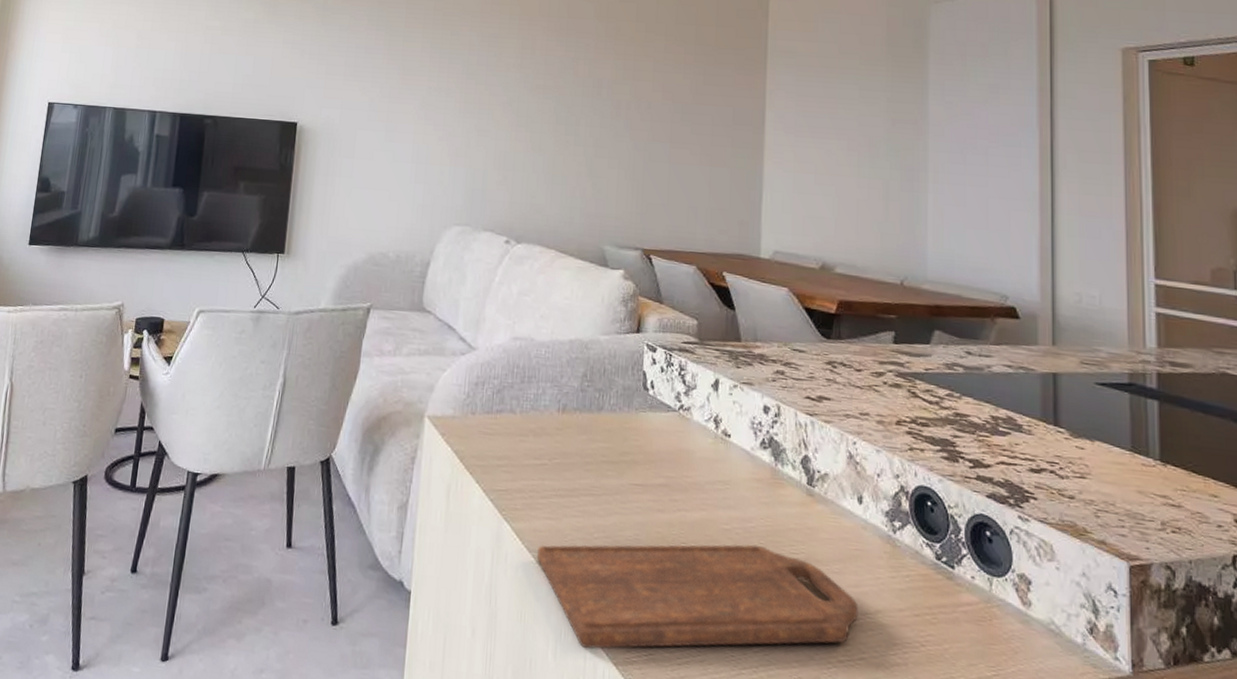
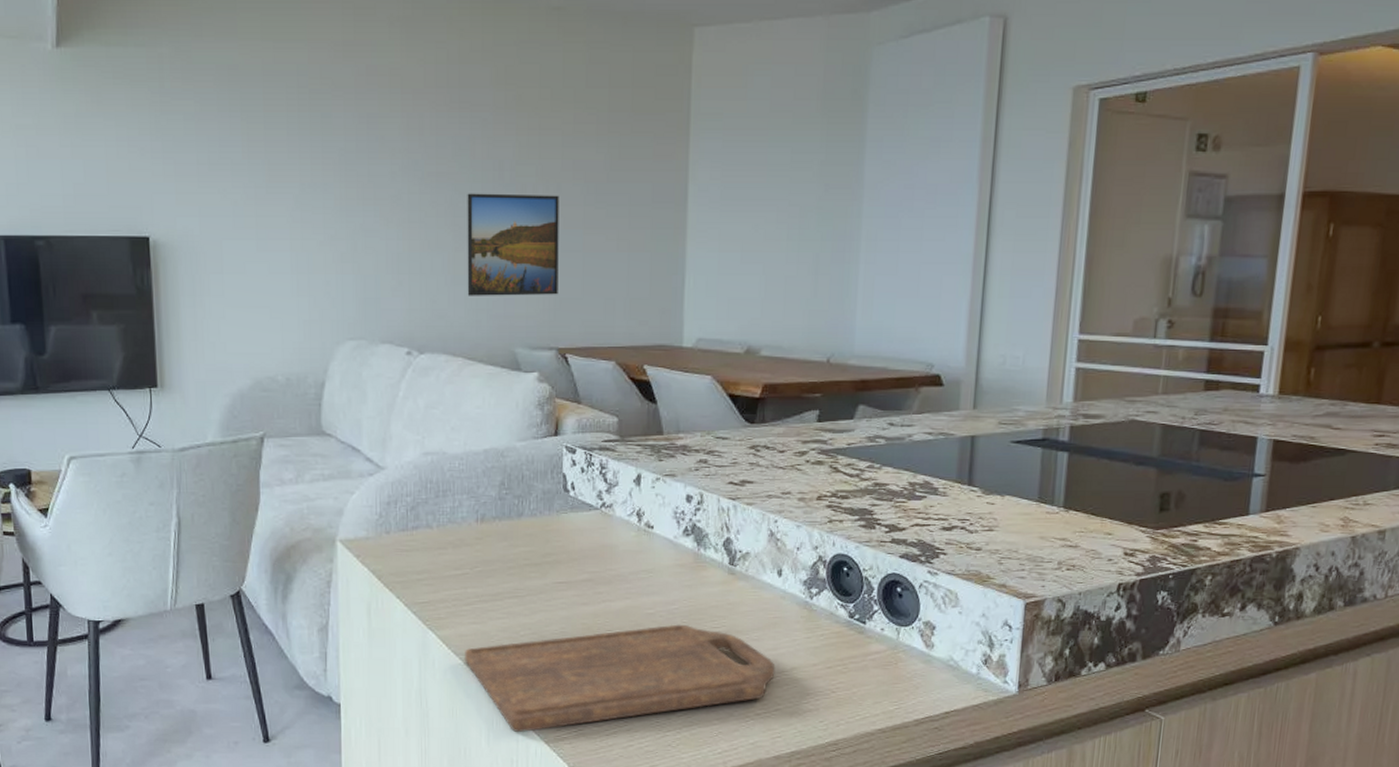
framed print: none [563,105,650,200] -> present [467,193,559,296]

